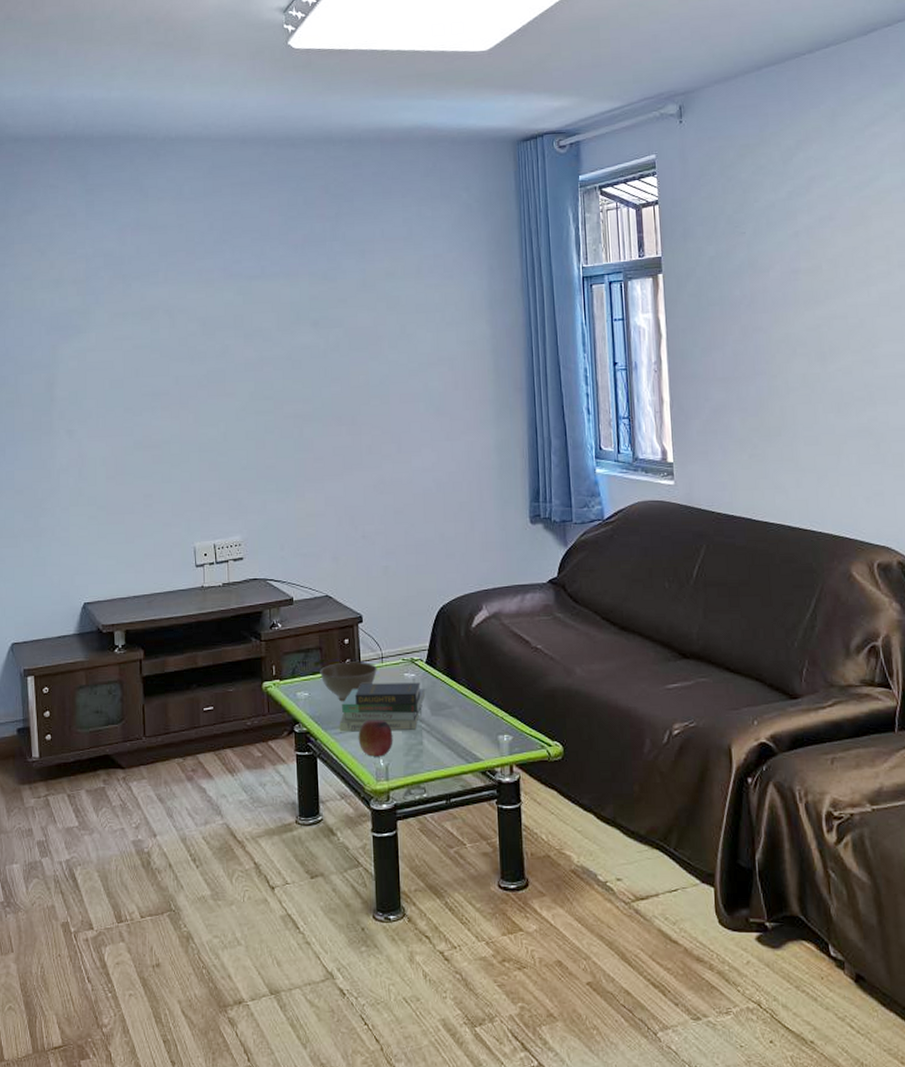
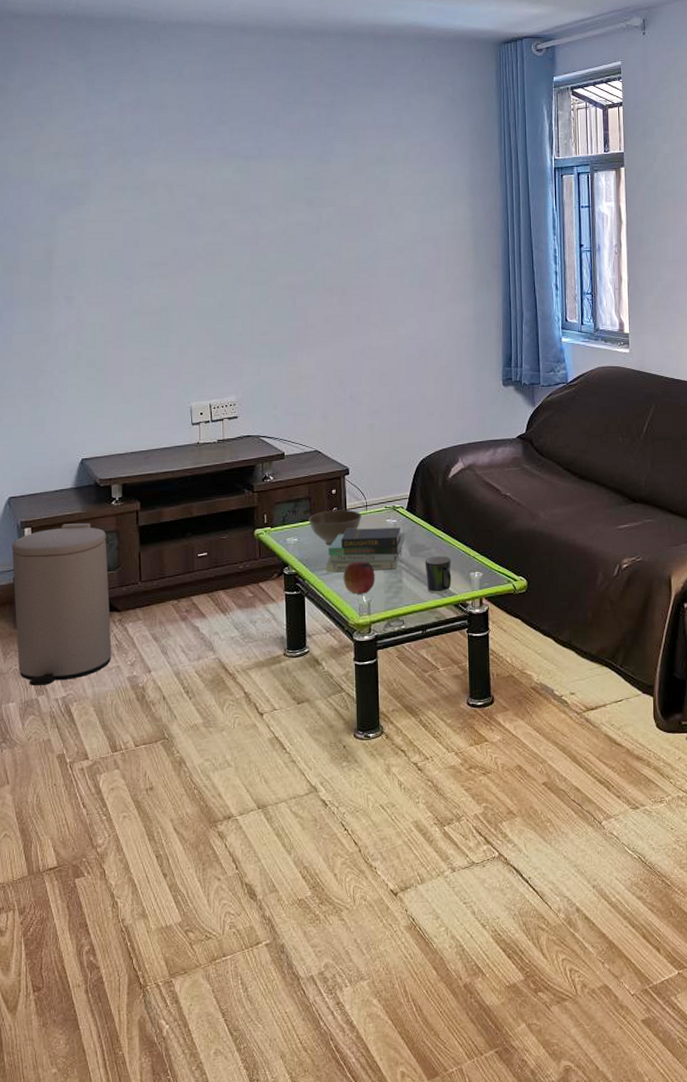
pedal bin: none [15,672,116,846] -> present [11,523,112,686]
mug: none [447,716,478,758] -> present [425,556,452,594]

